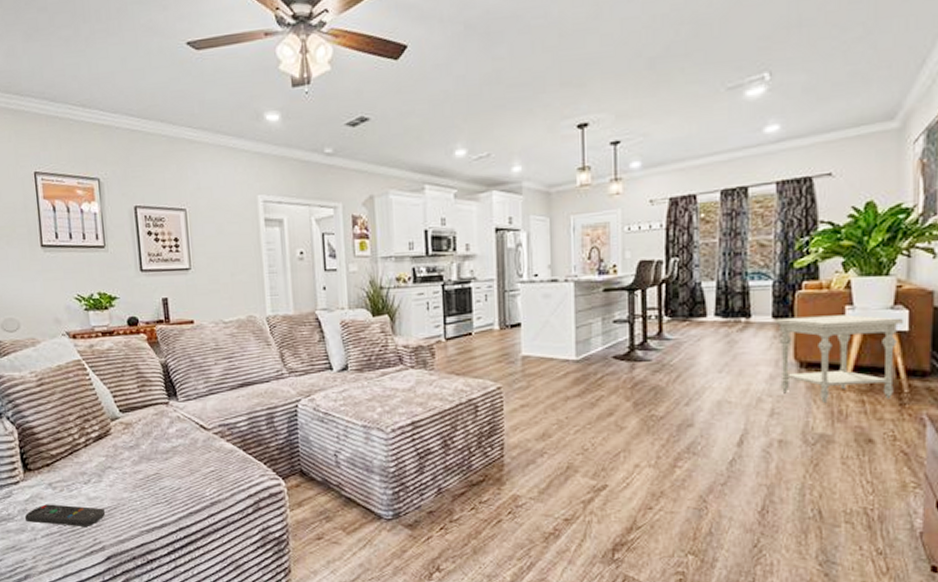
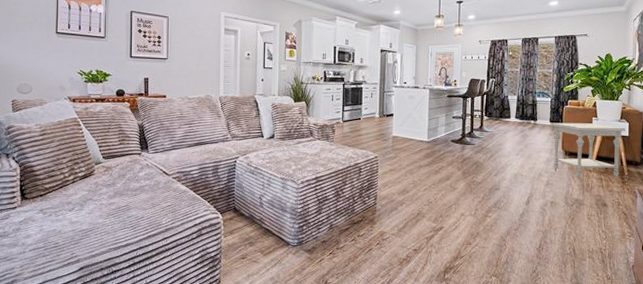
remote control: present [25,504,105,526] -> none [18,225,82,244]

